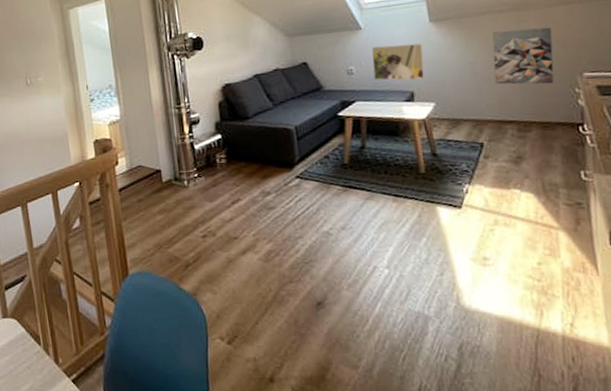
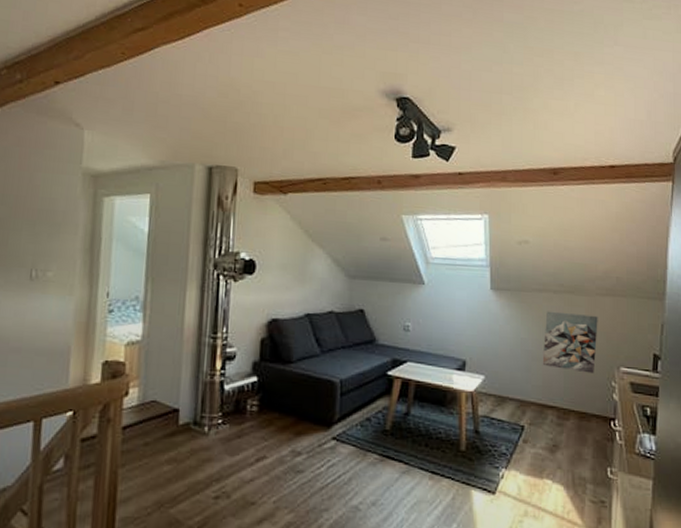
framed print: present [371,43,425,81] -> none [430,306,481,349]

